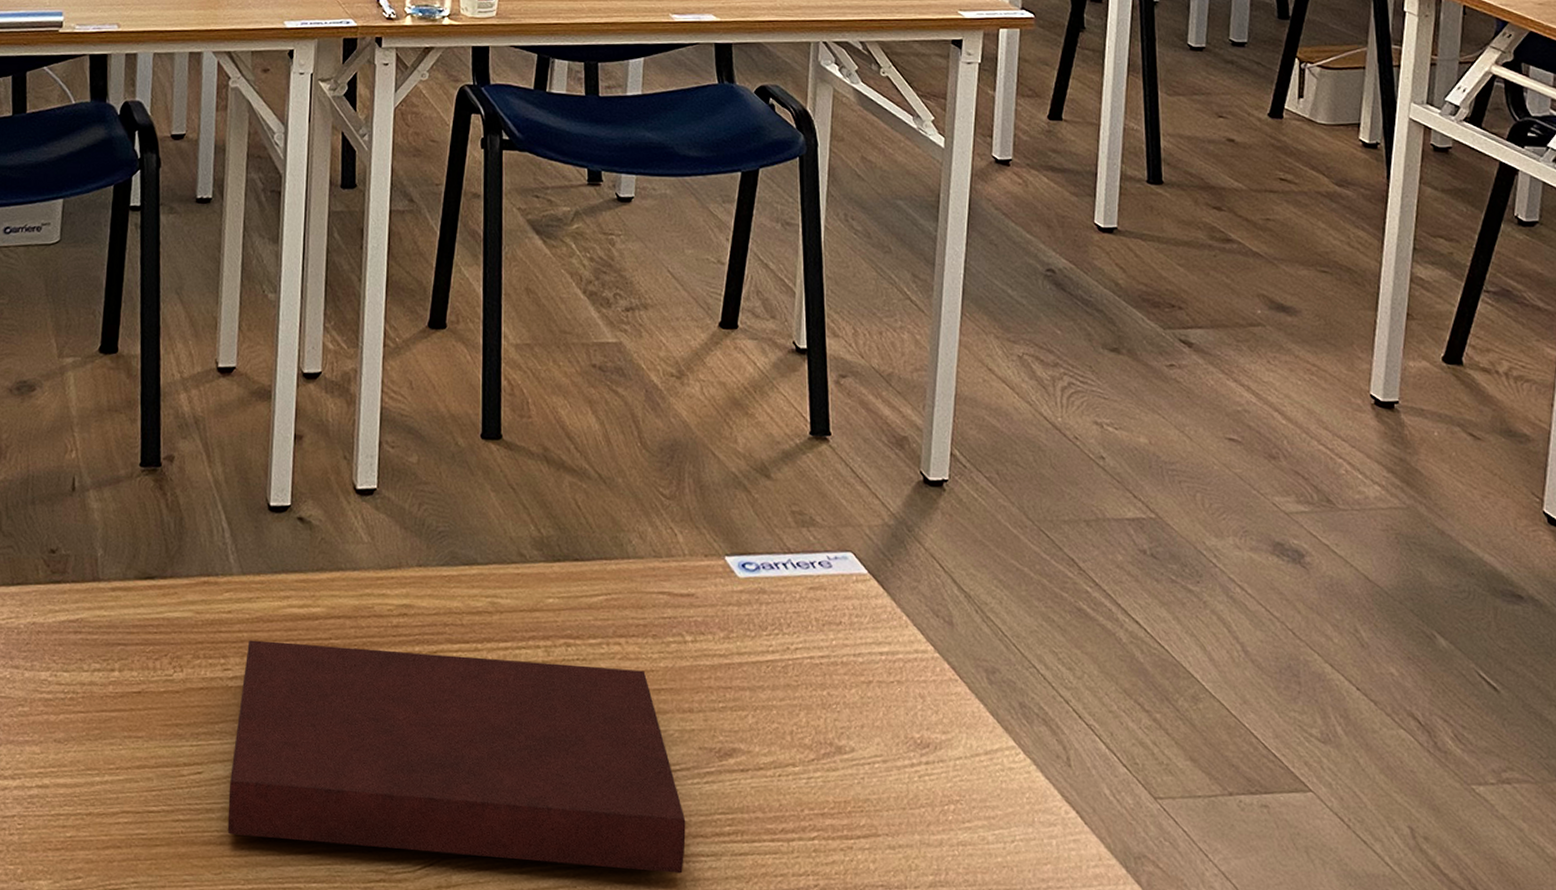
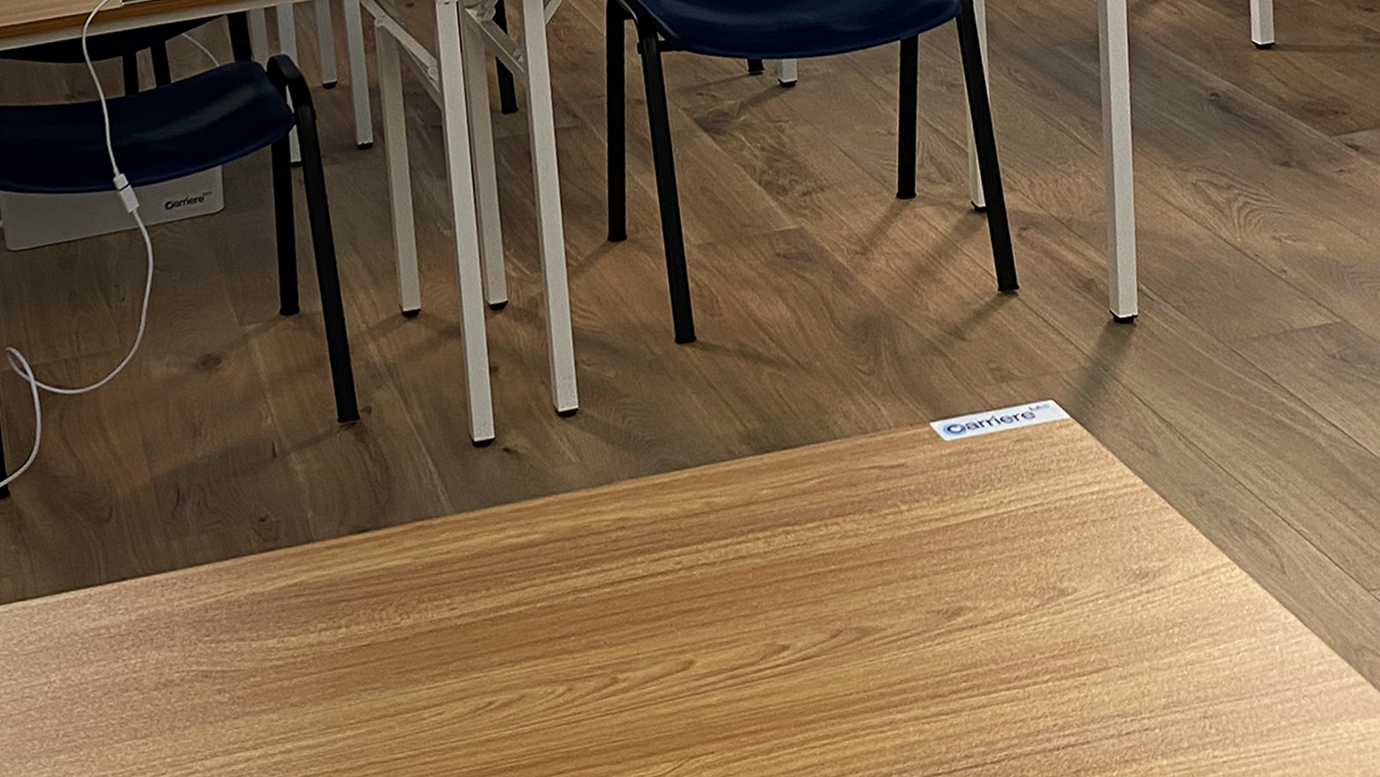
notebook: present [227,640,686,874] -> none [470,546,926,768]

